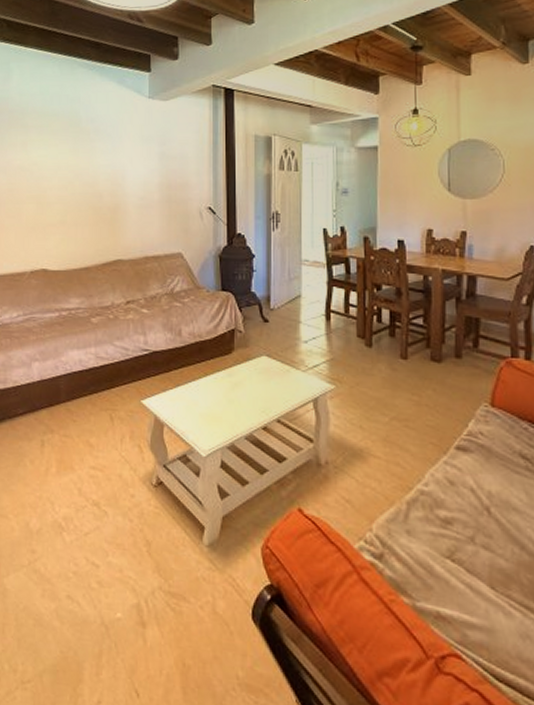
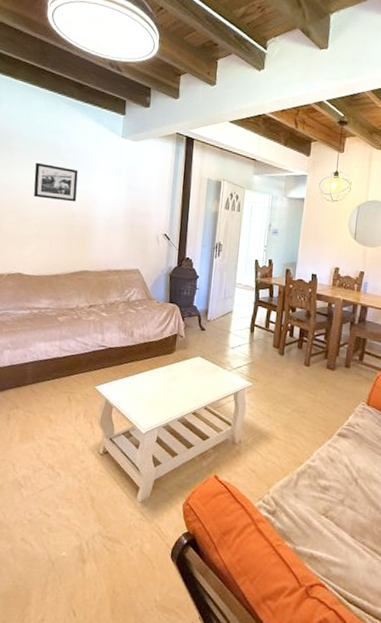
picture frame: none [53,138,103,180] -> present [34,162,78,202]

